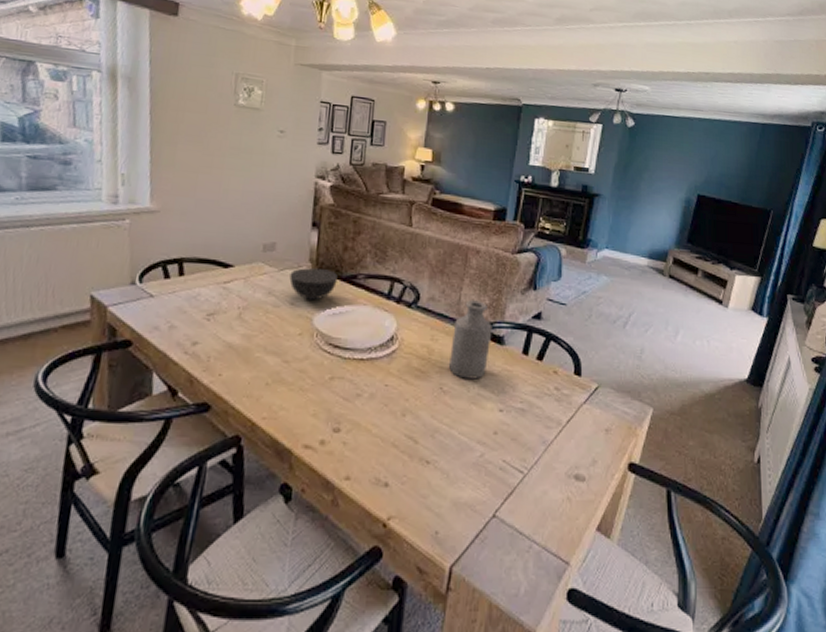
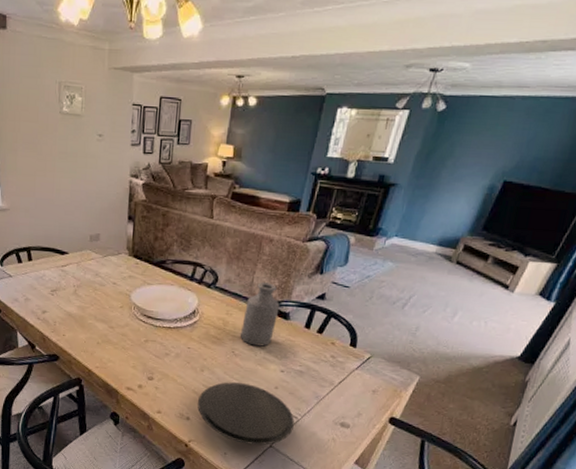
bowl: present [289,268,338,301] -> none [111,254,150,281]
plate: none [398,429,520,516] -> present [197,382,295,446]

